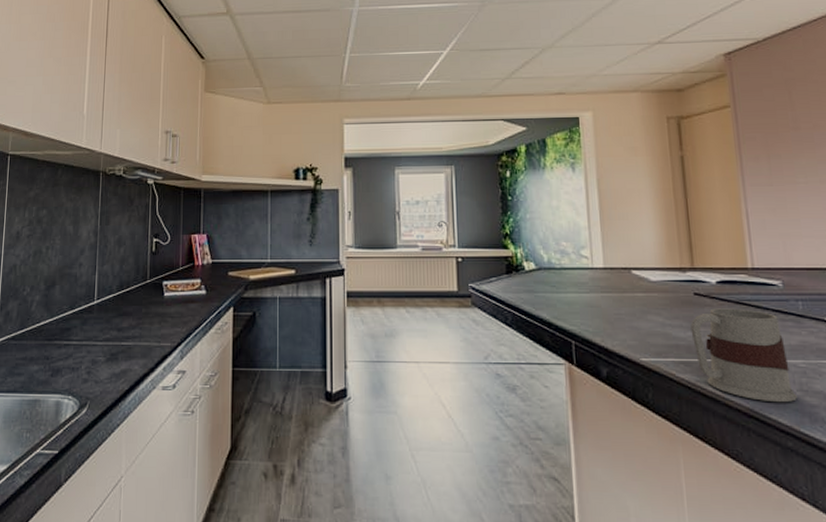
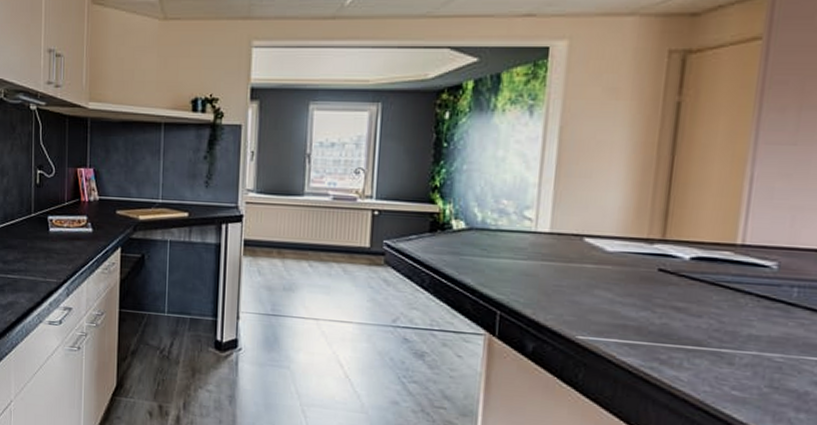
mug: present [690,308,797,403] -> none [645,287,763,398]

